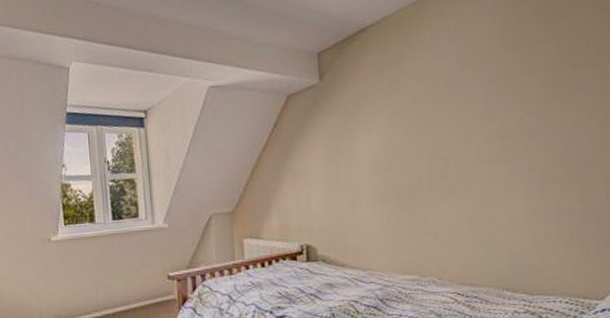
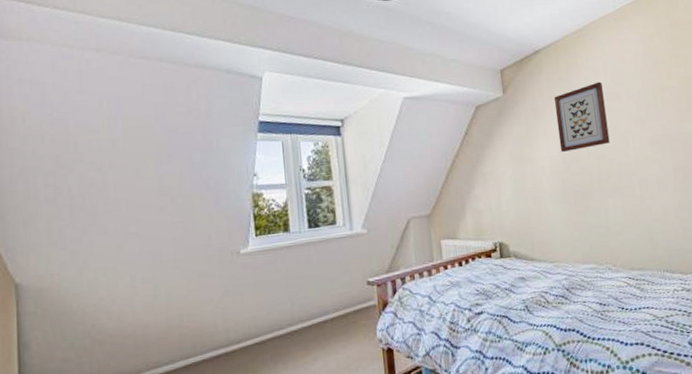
wall art: none [380,63,447,148] -> present [553,81,610,152]

